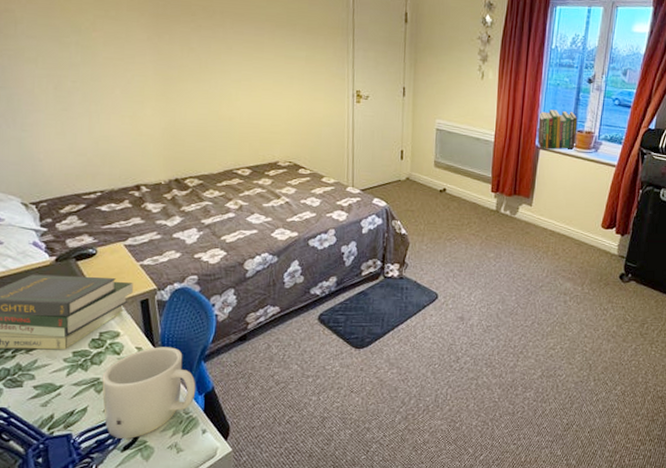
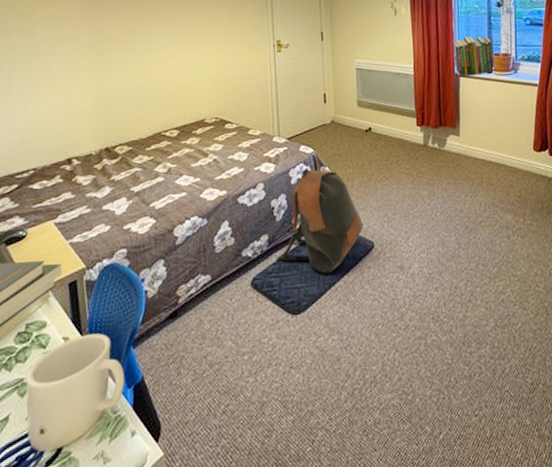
backpack: none [342,220,430,318] -> present [275,168,364,275]

